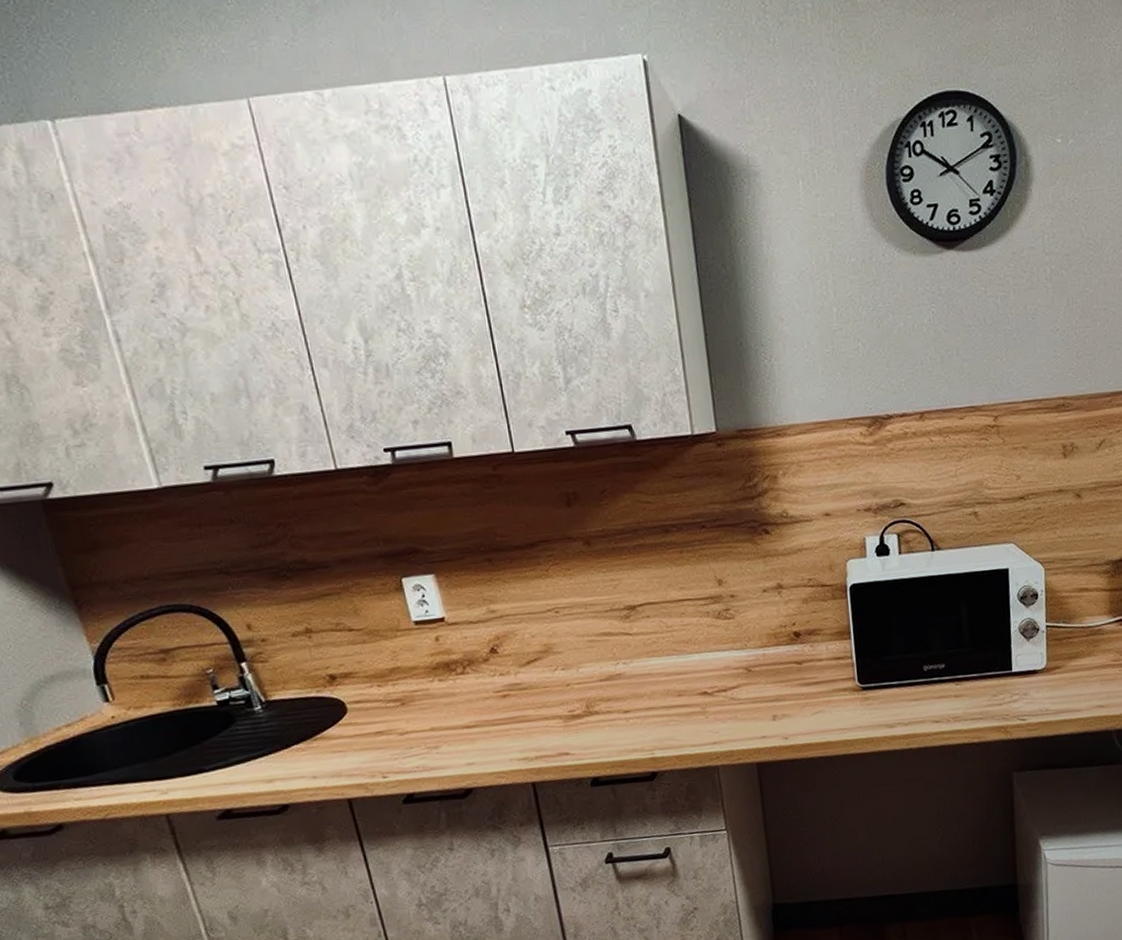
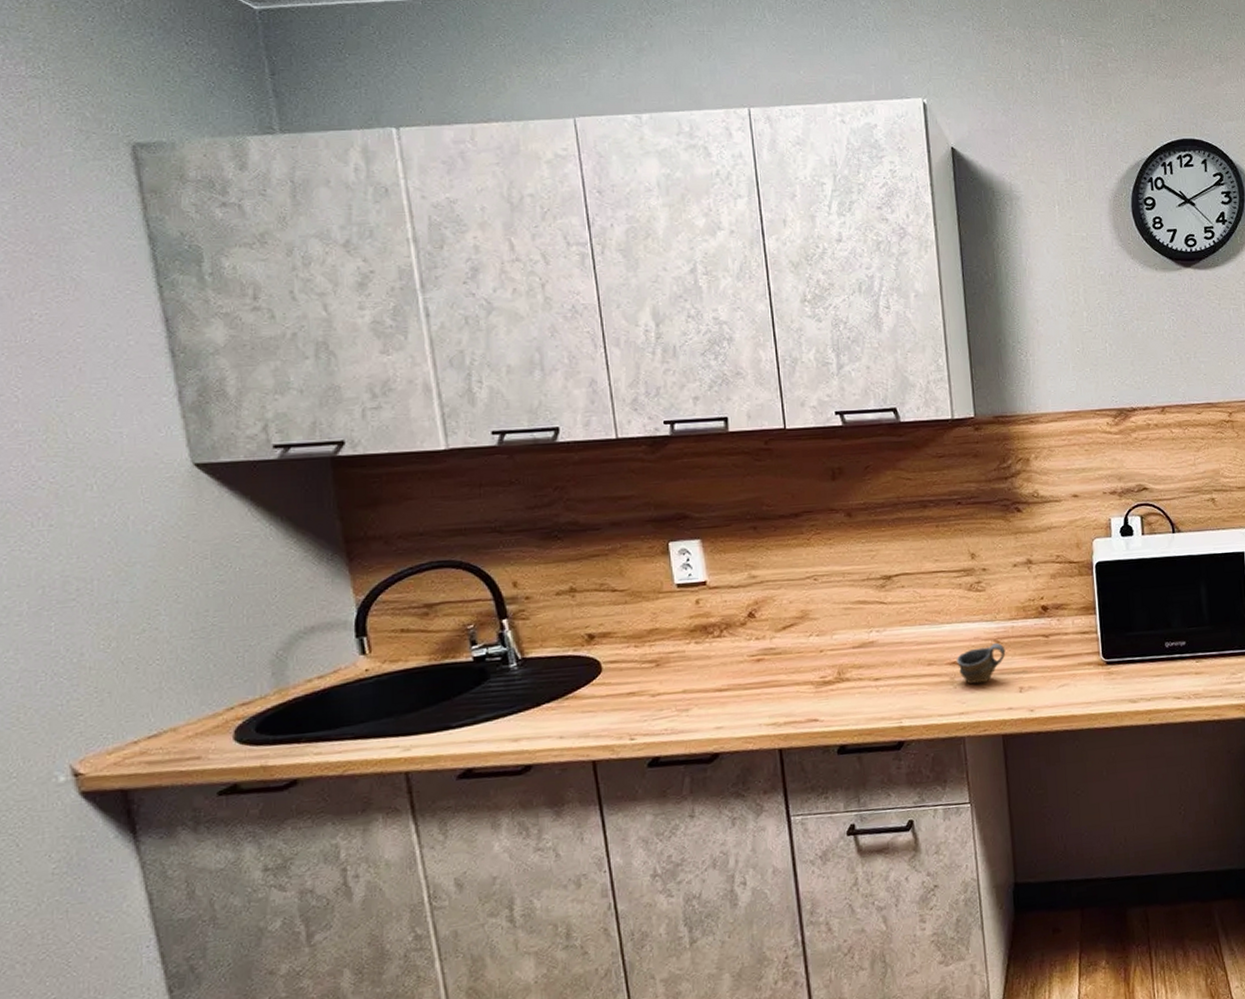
cup: none [706,671,758,714] -> present [956,643,1006,685]

